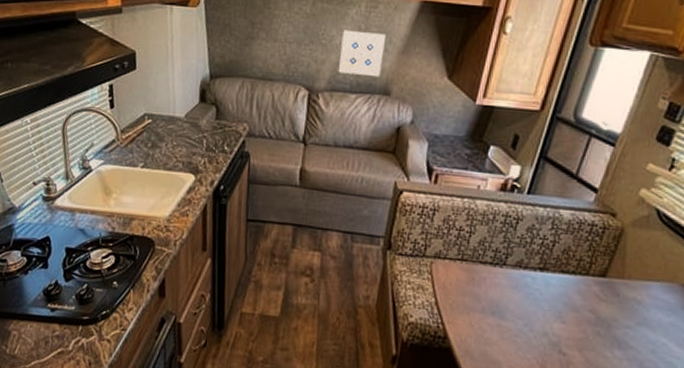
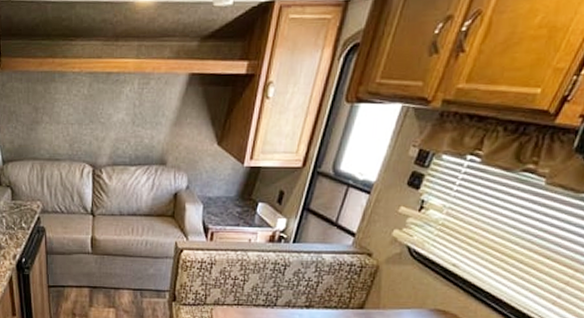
wall art: present [338,30,387,77] -> none [117,107,160,149]

